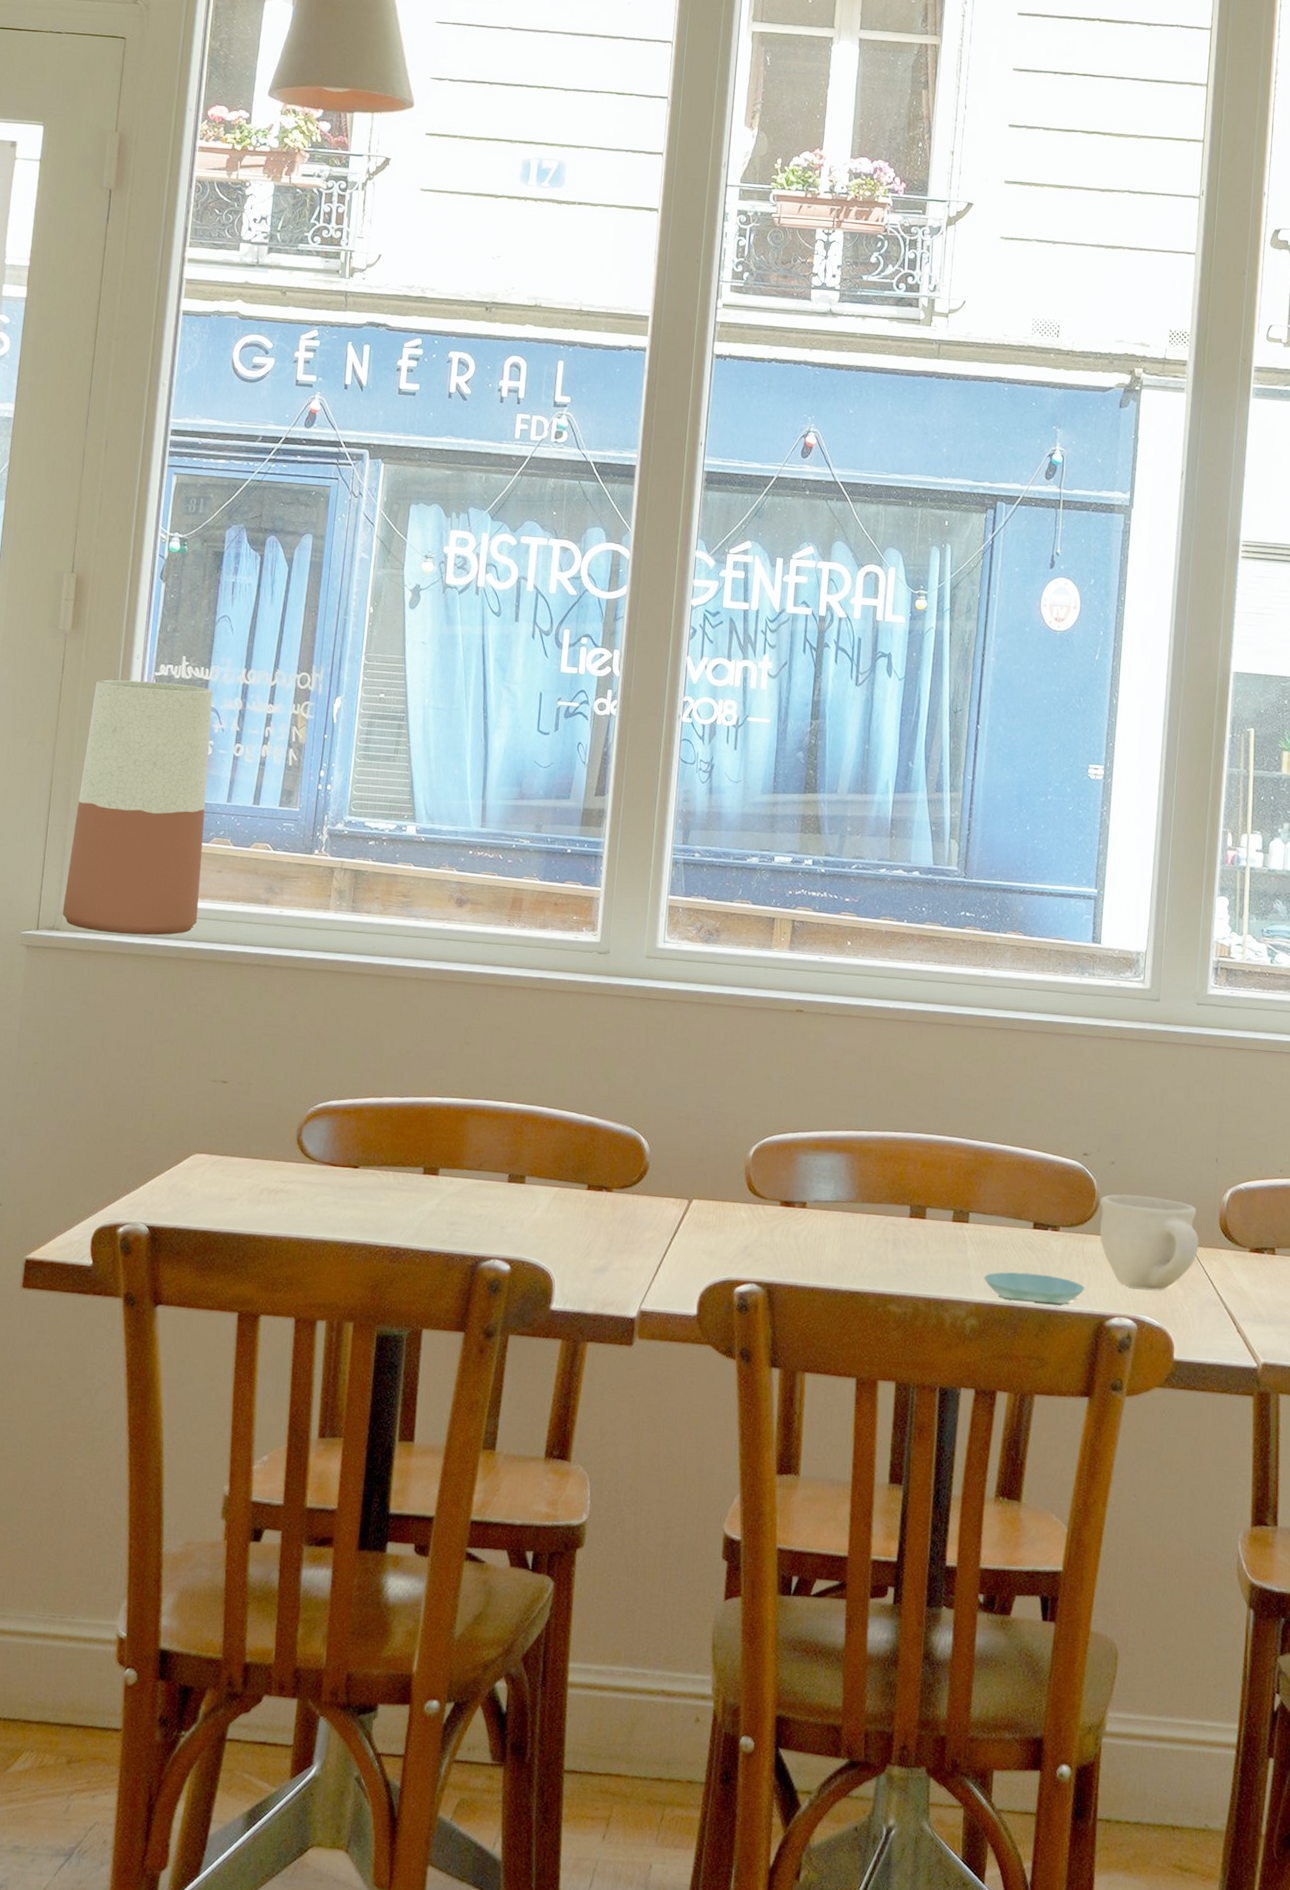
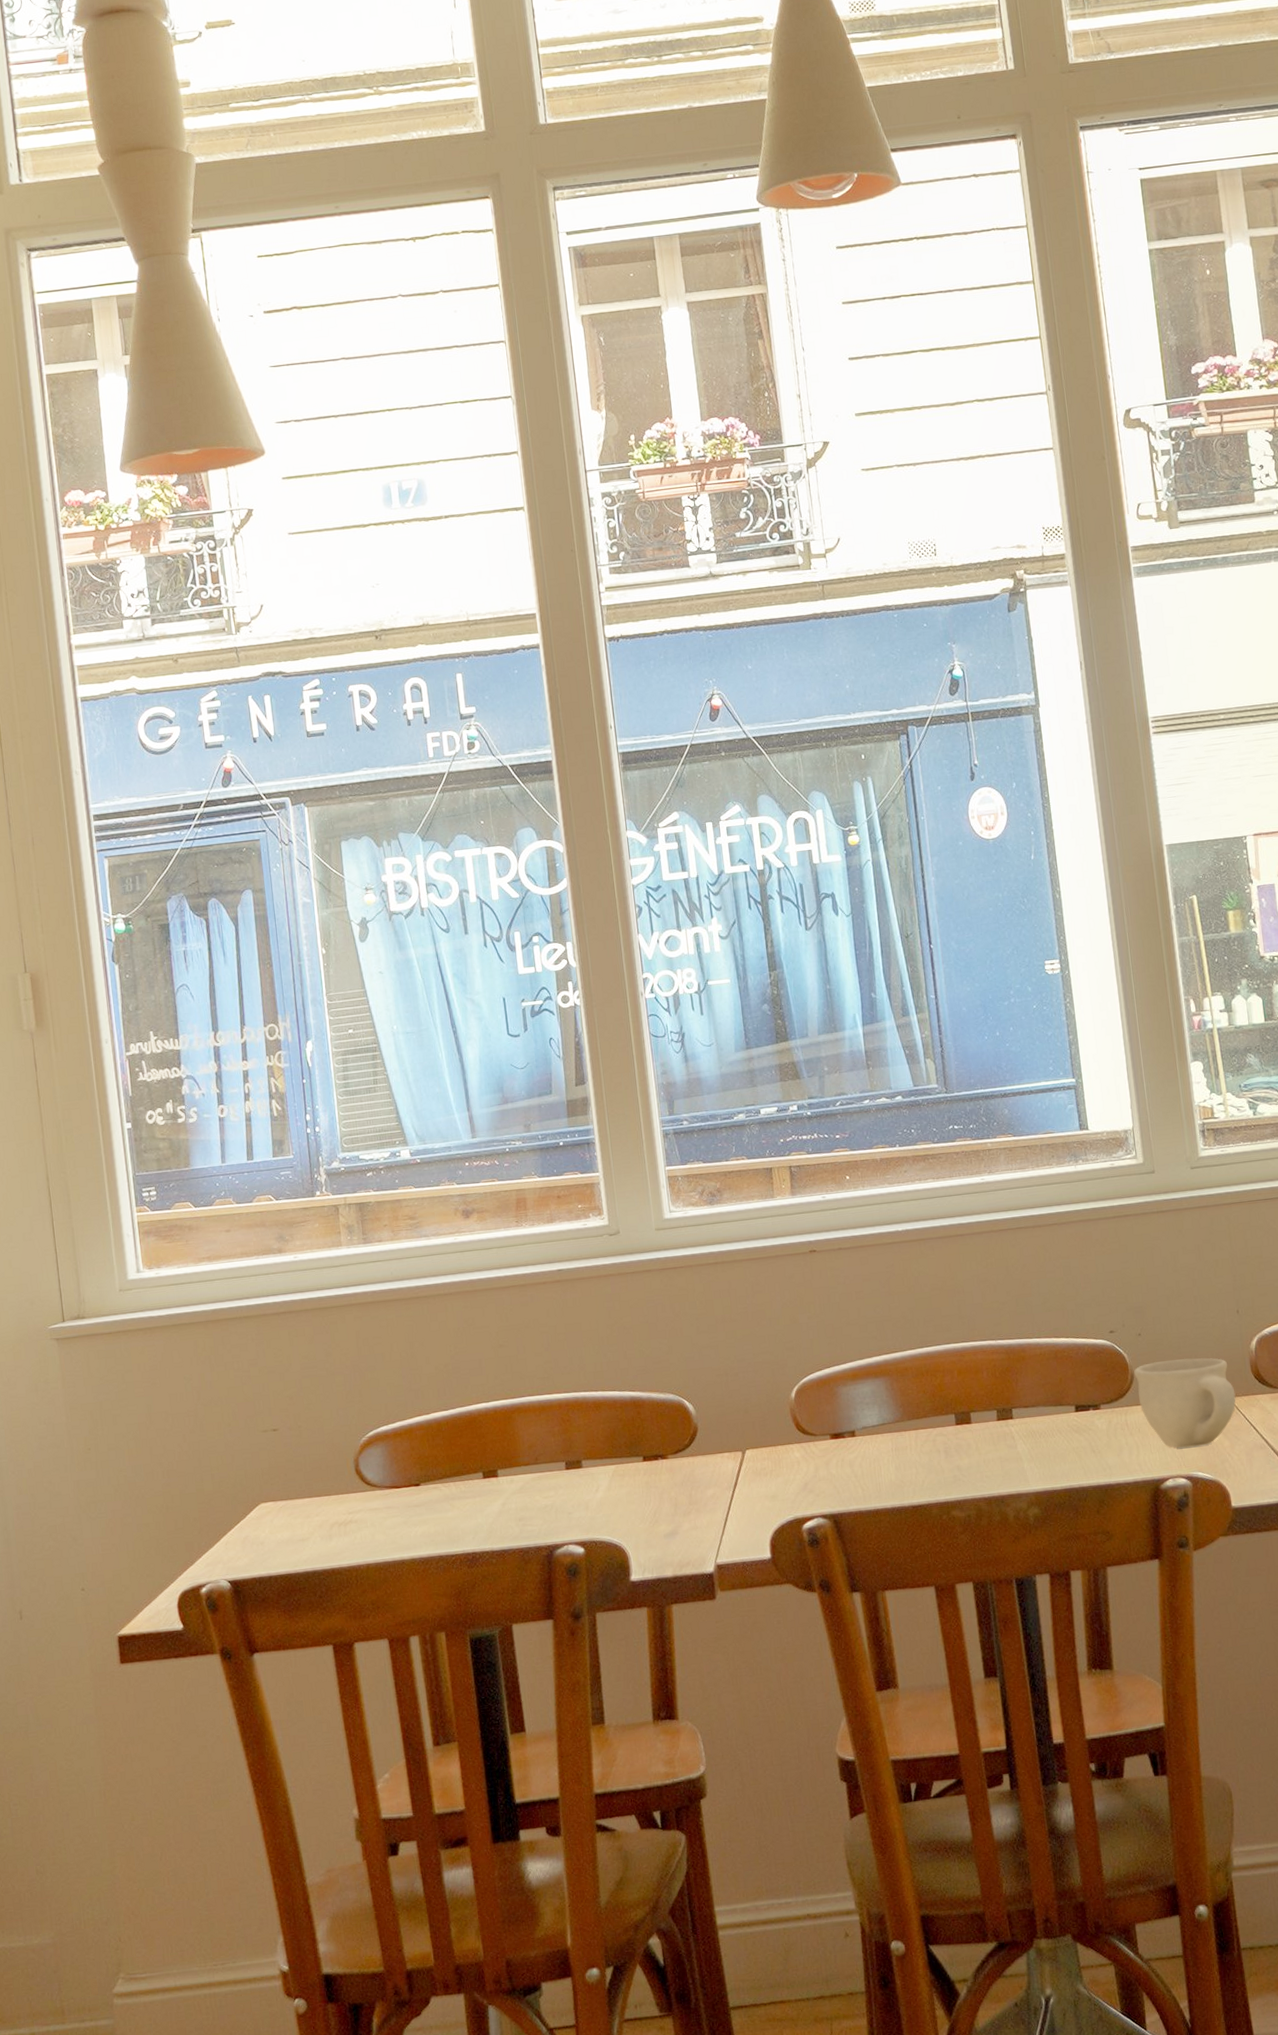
vase: present [62,679,213,936] -> none [70,1058,217,1312]
saucer: present [983,1272,1085,1308] -> none [1037,1452,1136,1486]

